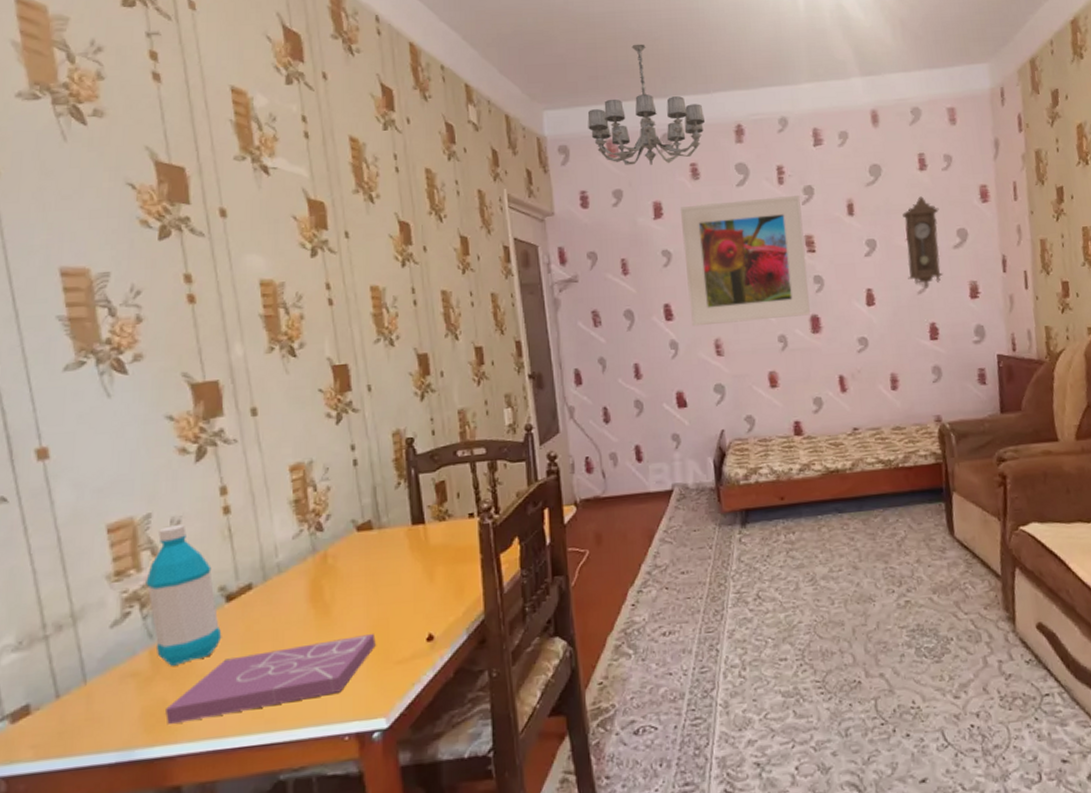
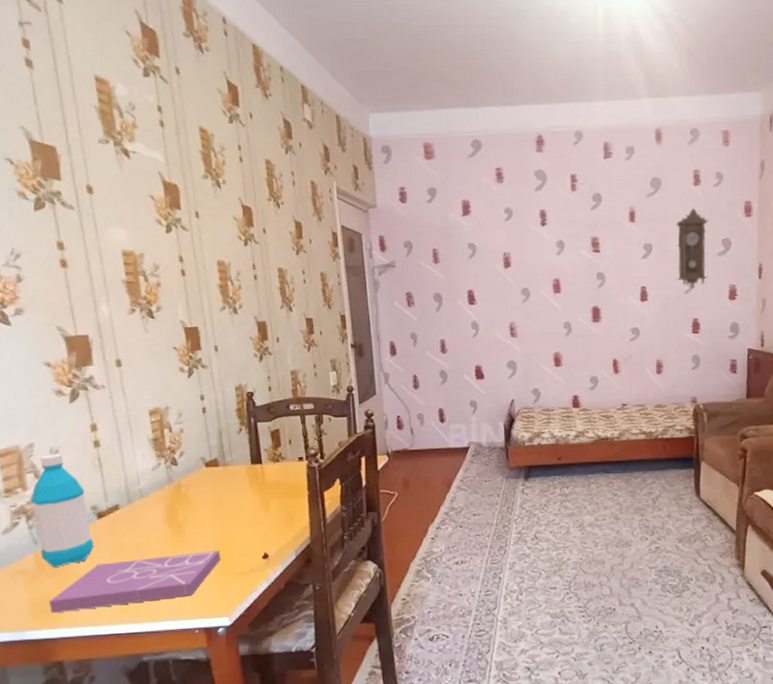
chandelier: present [587,44,706,165] -> none [408,57,511,167]
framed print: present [679,196,810,327] -> none [485,202,592,311]

